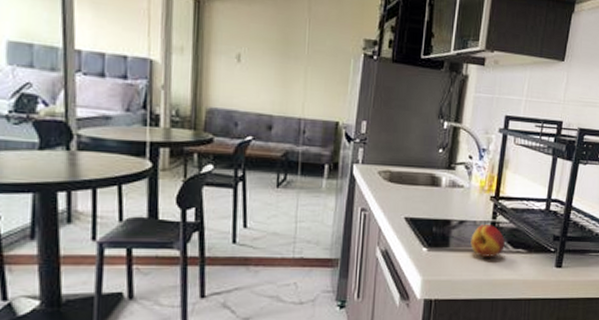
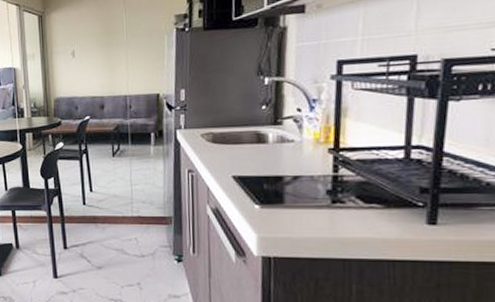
fruit: present [470,225,505,257] -> none [309,179,353,214]

